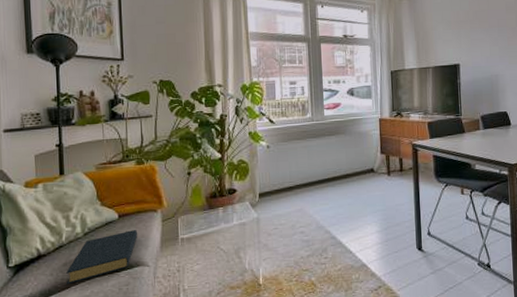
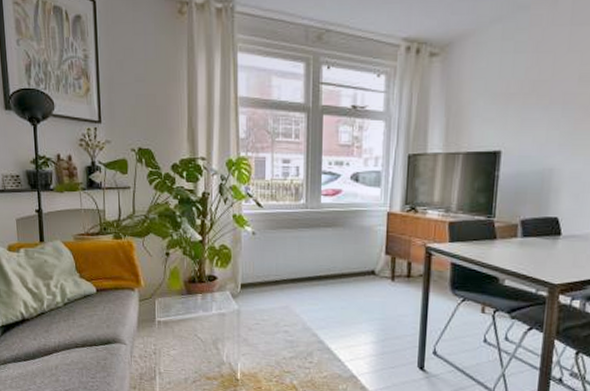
hardback book: present [65,230,138,285] -> none [47,306,116,351]

